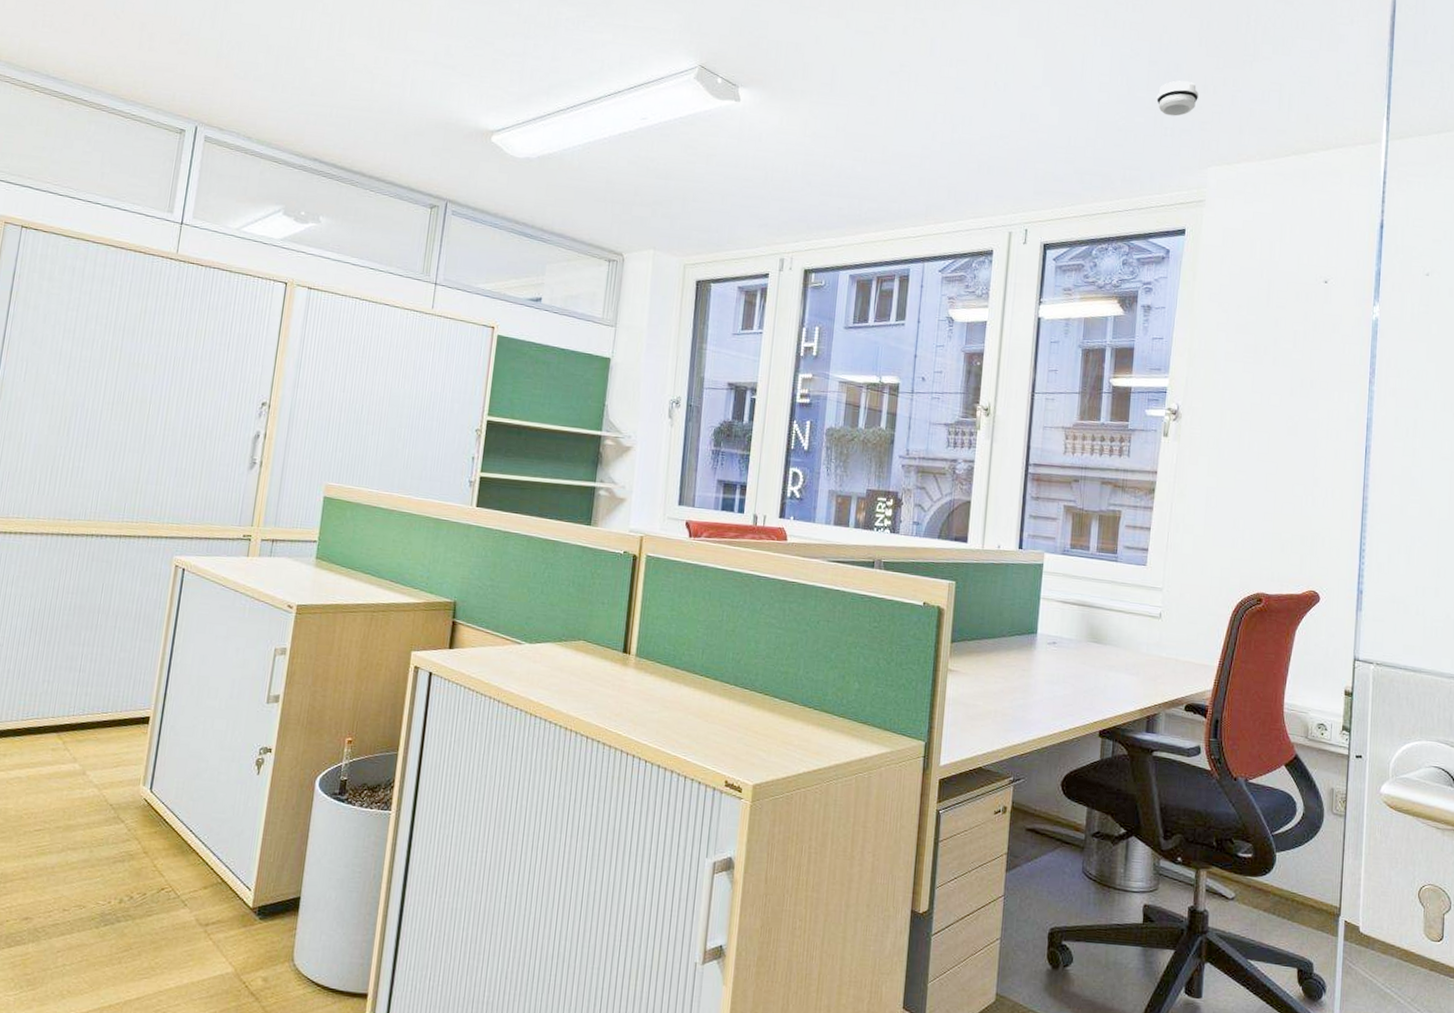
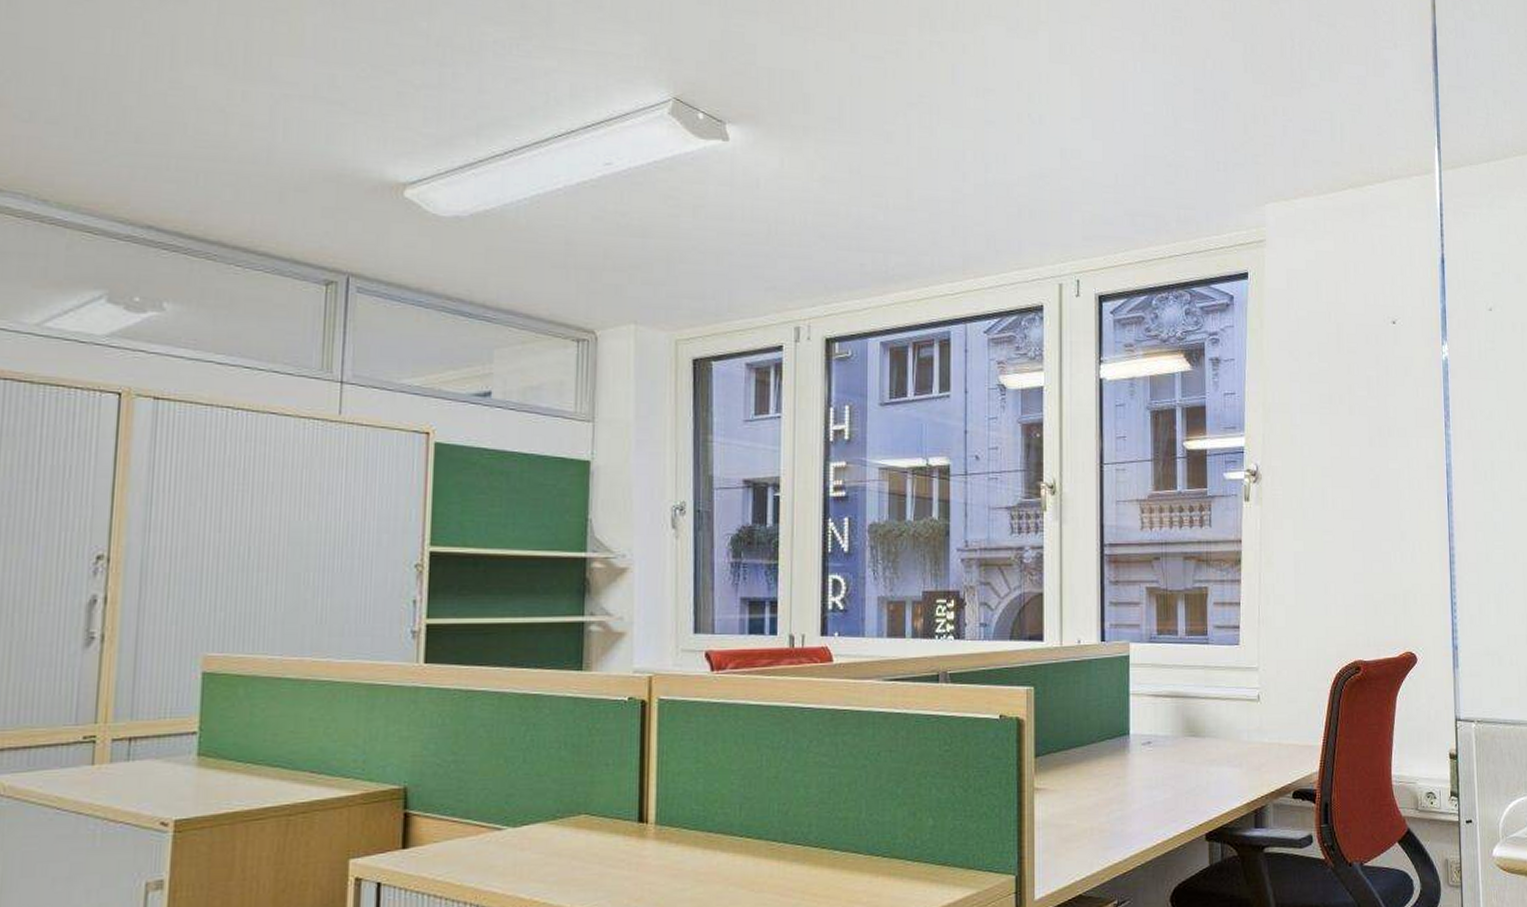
smoke detector: present [1156,80,1199,116] -> none [1205,110,1249,149]

